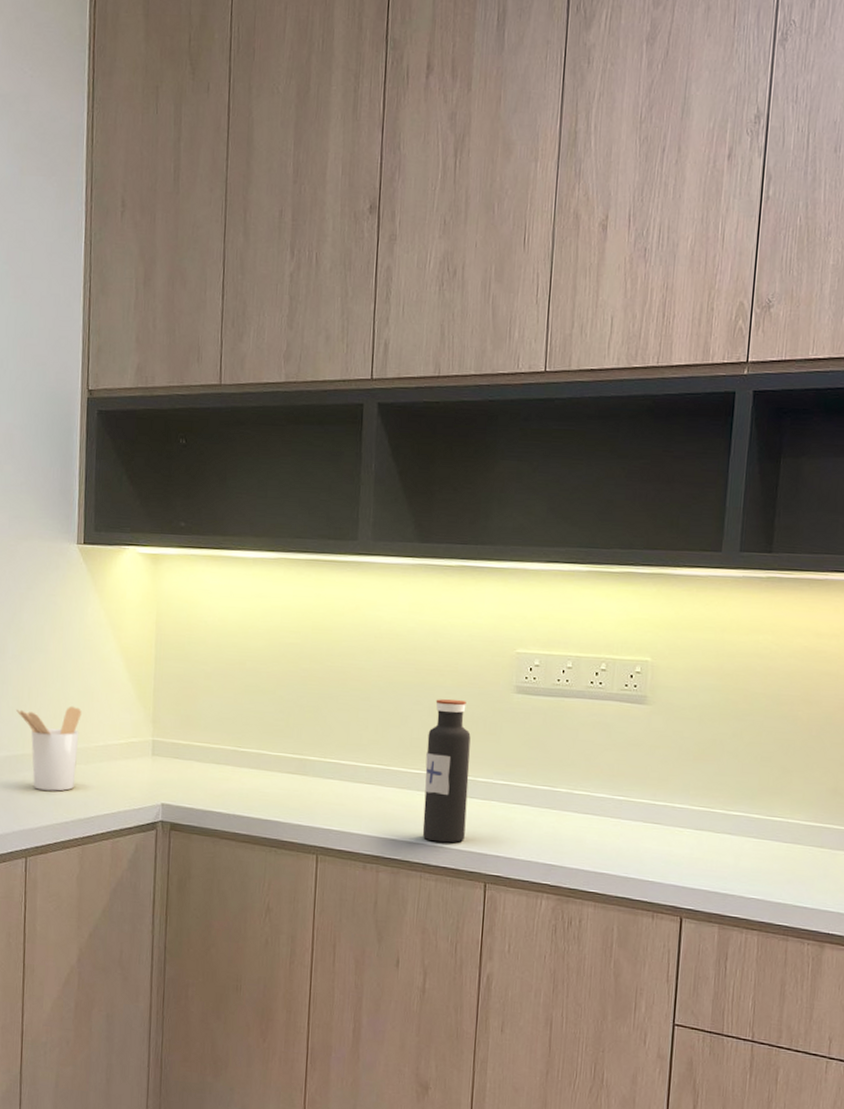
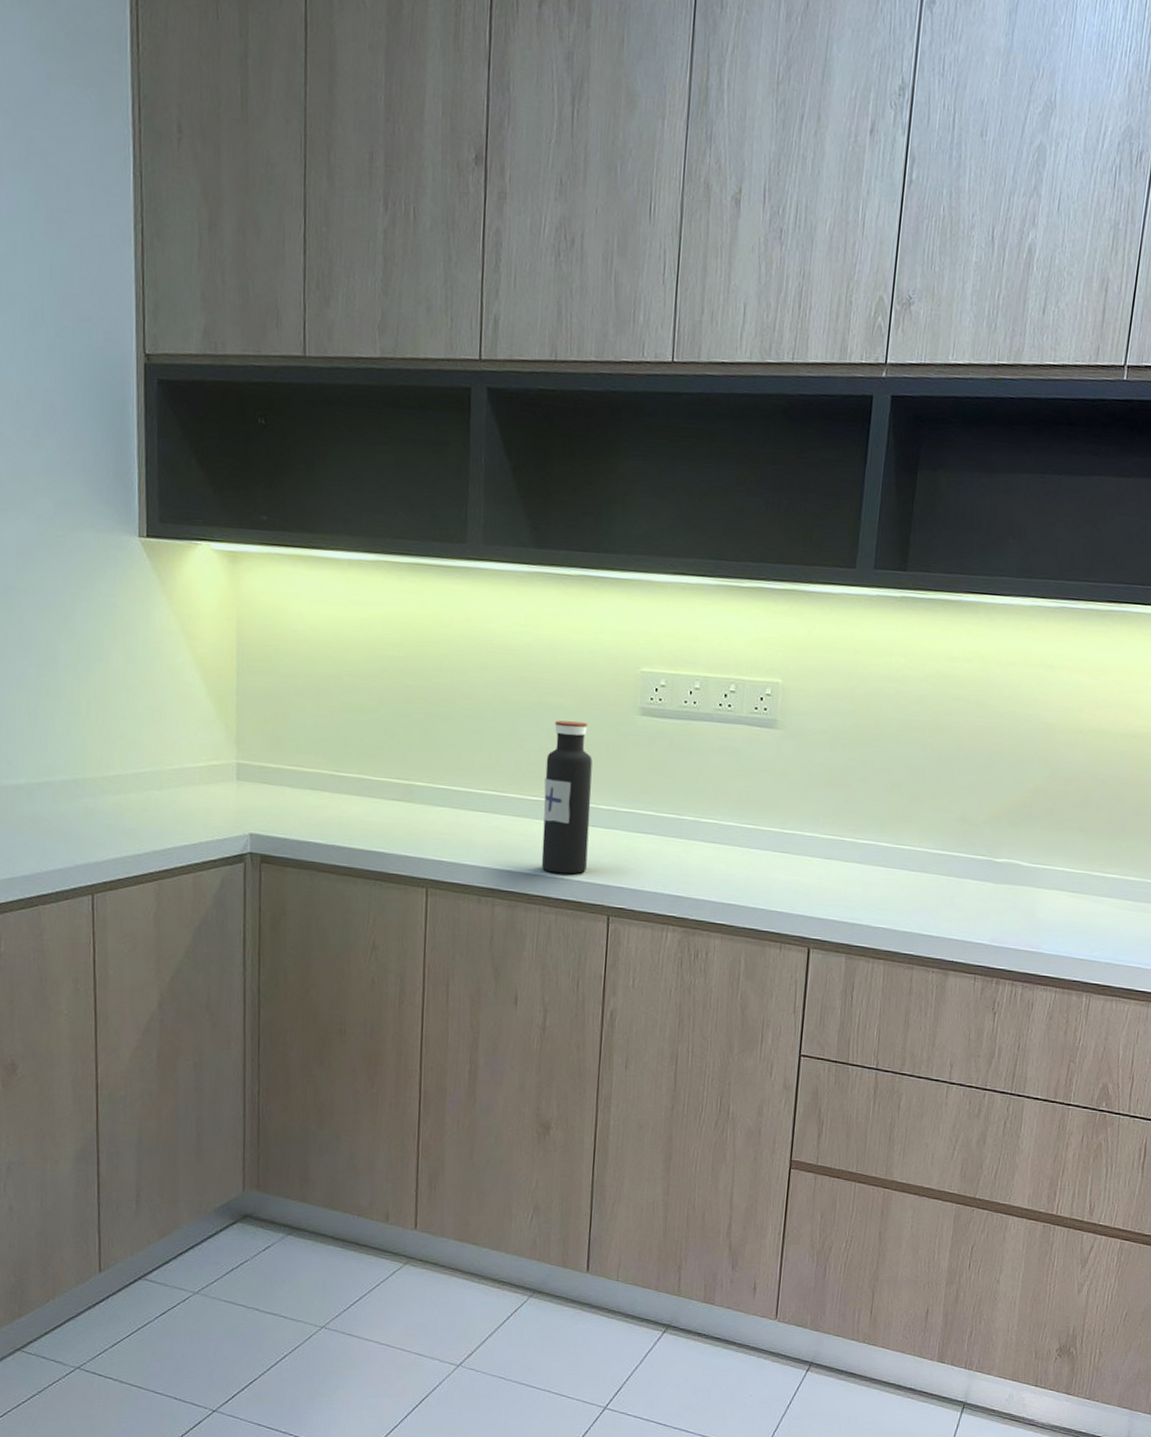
utensil holder: present [16,706,82,791] -> none [73,723,152,820]

